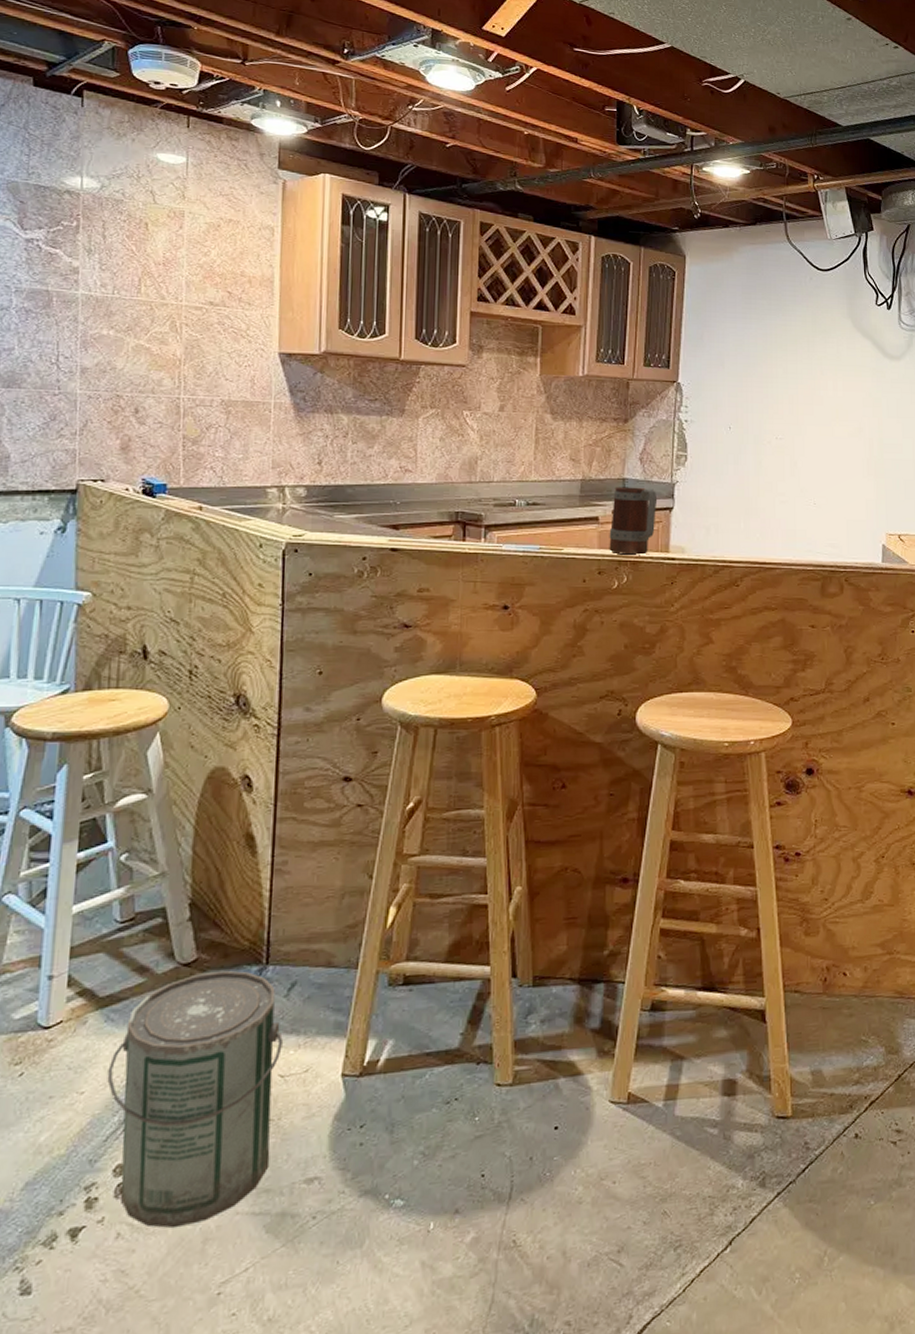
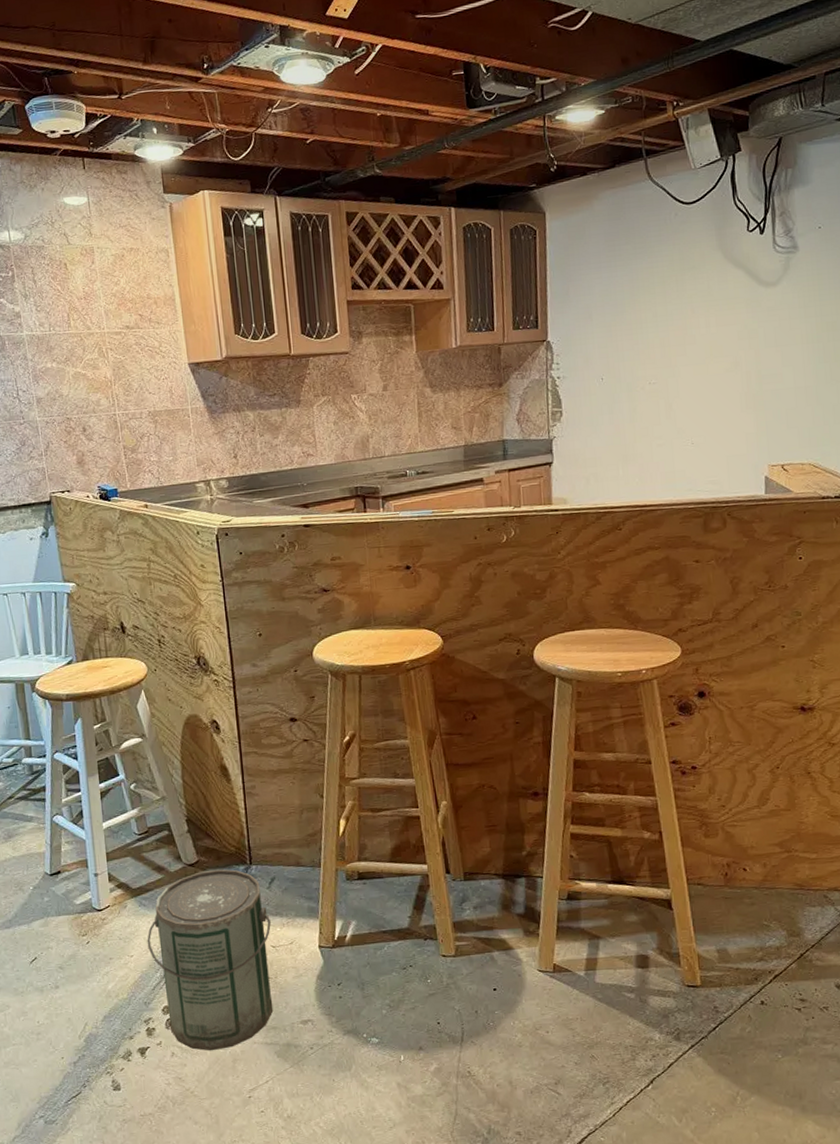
beer mug: present [609,487,658,555] -> none [494,445,537,511]

